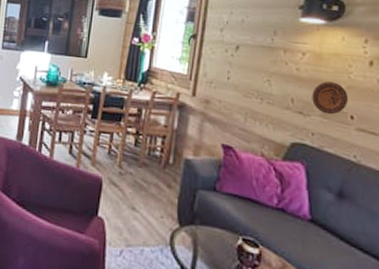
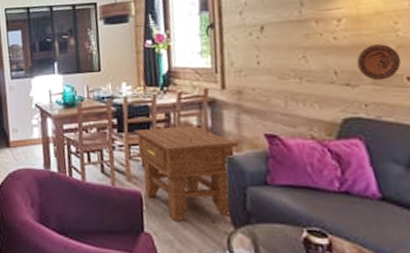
side table: none [105,119,198,215] -> present [134,125,240,221]

